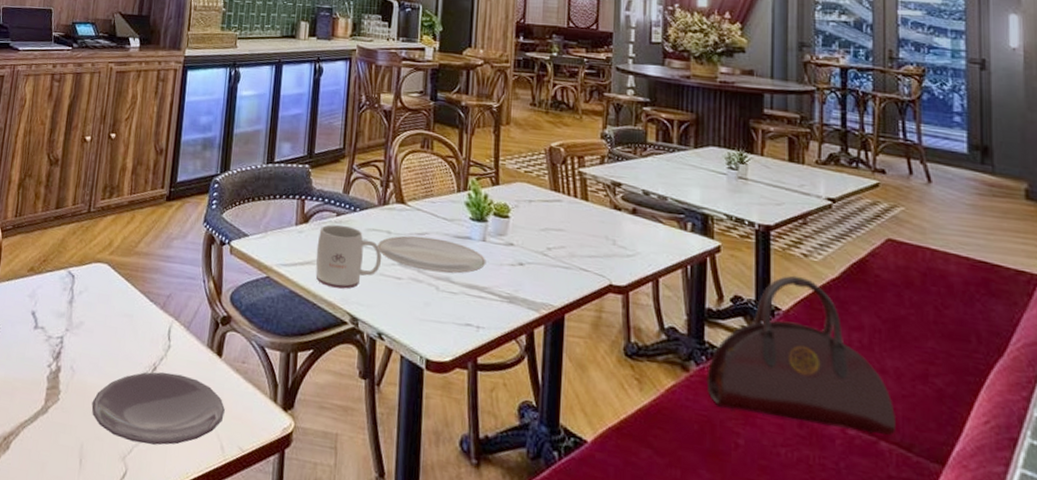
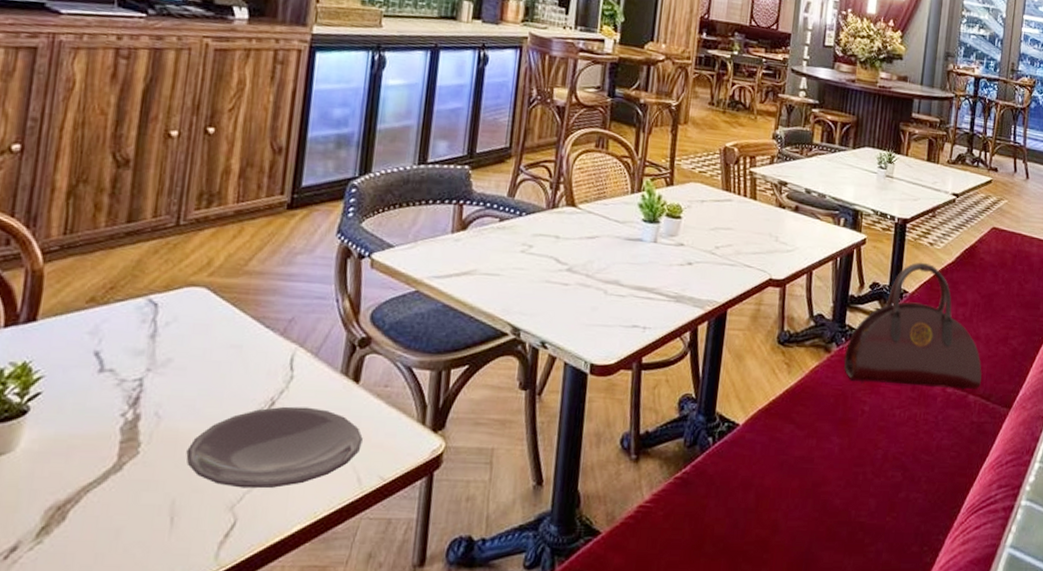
mug: present [315,224,382,289] -> none [473,230,549,299]
plate: present [378,235,486,274] -> none [544,239,657,277]

